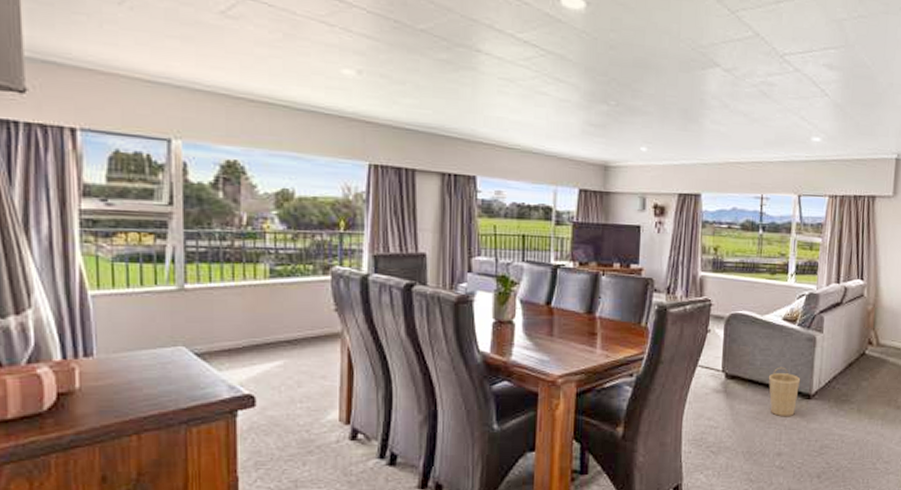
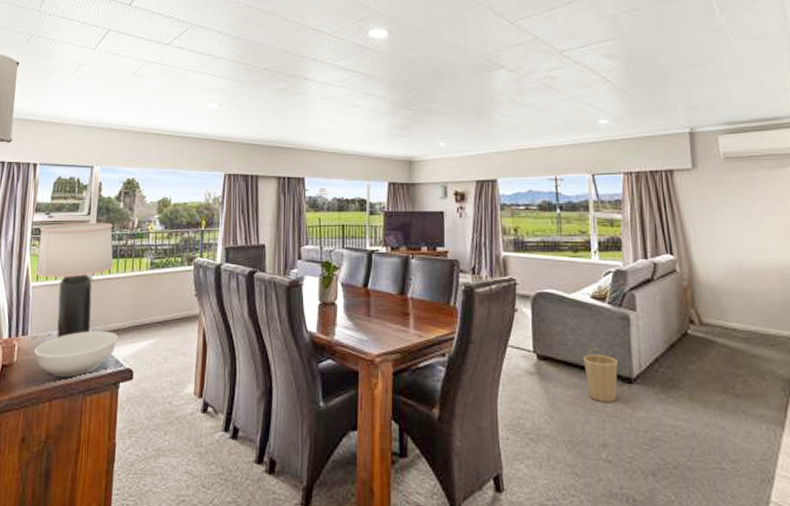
table lamp: none [93,214,217,360] -> present [35,222,114,338]
bowl: none [105,351,230,405] -> present [34,331,118,377]

